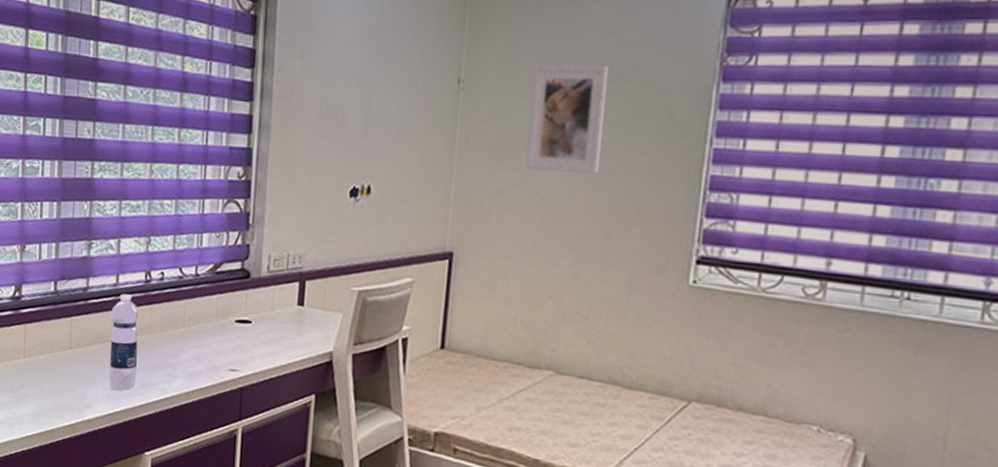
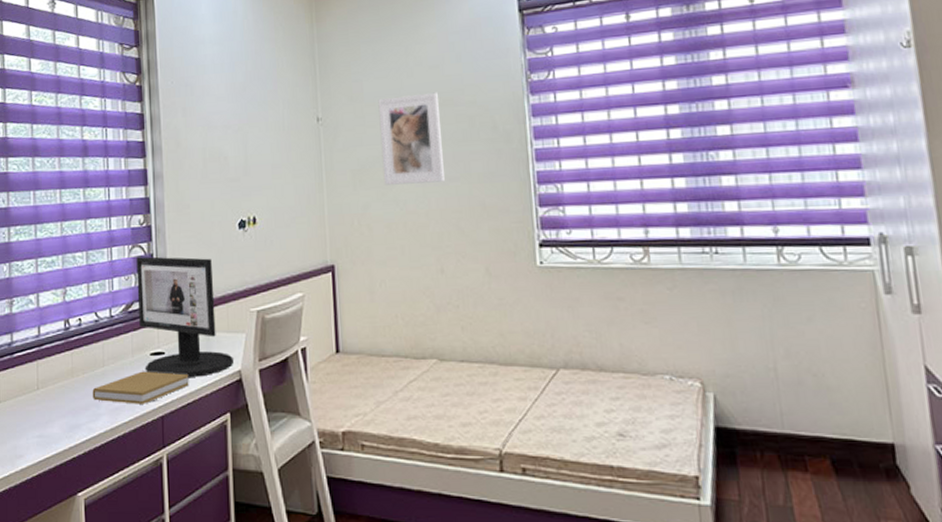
water bottle: present [109,293,138,391] -> none [36,343,64,436]
book: none [169,337,275,373] -> present [92,371,189,404]
computer monitor: none [227,214,327,353] -> present [136,256,235,377]

